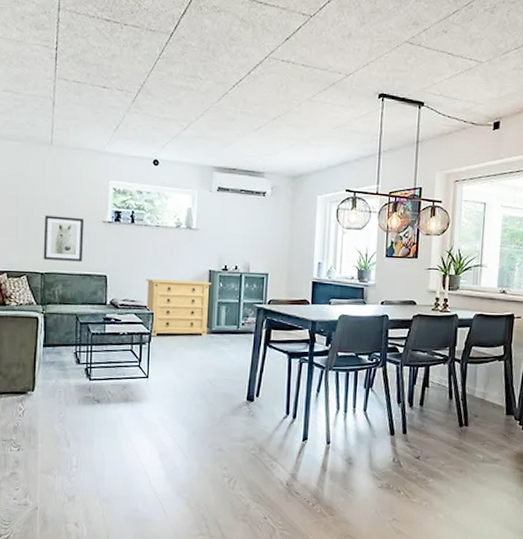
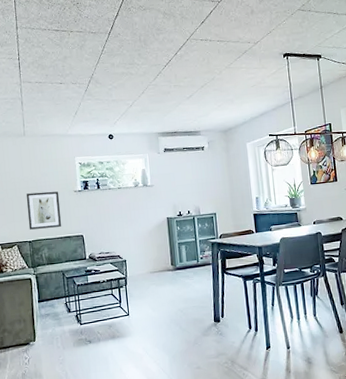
dresser: present [146,279,212,337] -> none [116,227,173,280]

